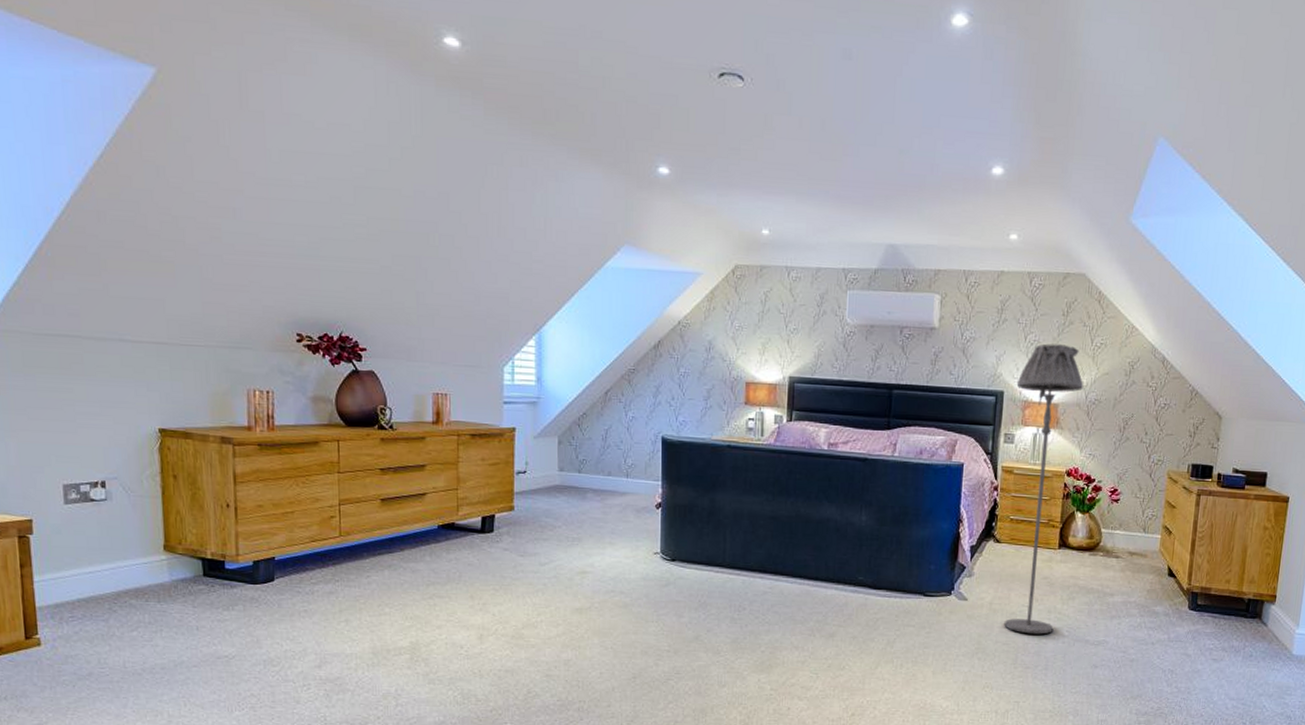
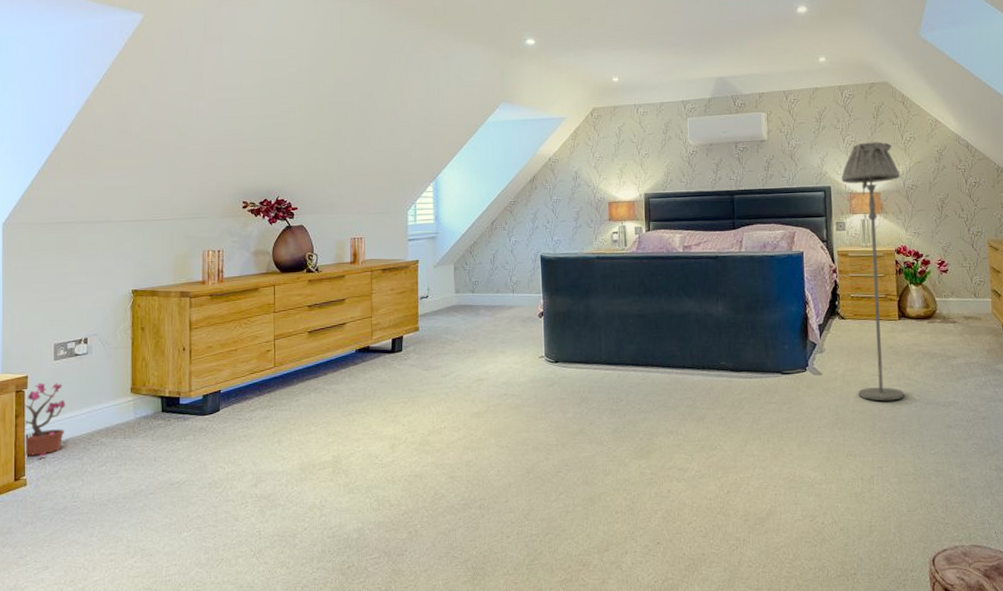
potted plant: none [29,529,91,615] -> present [23,382,70,458]

